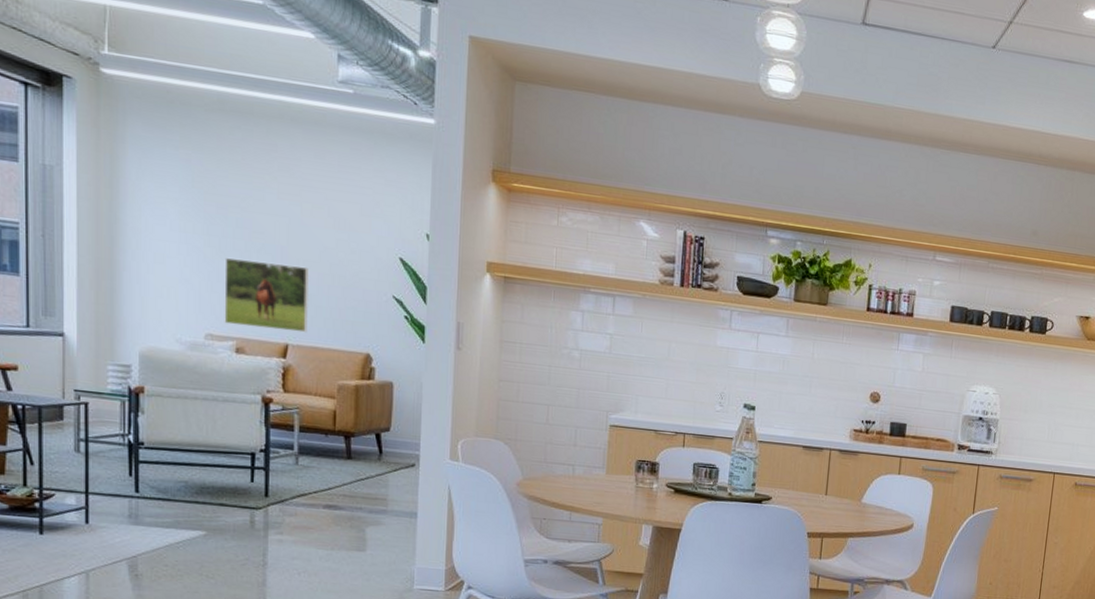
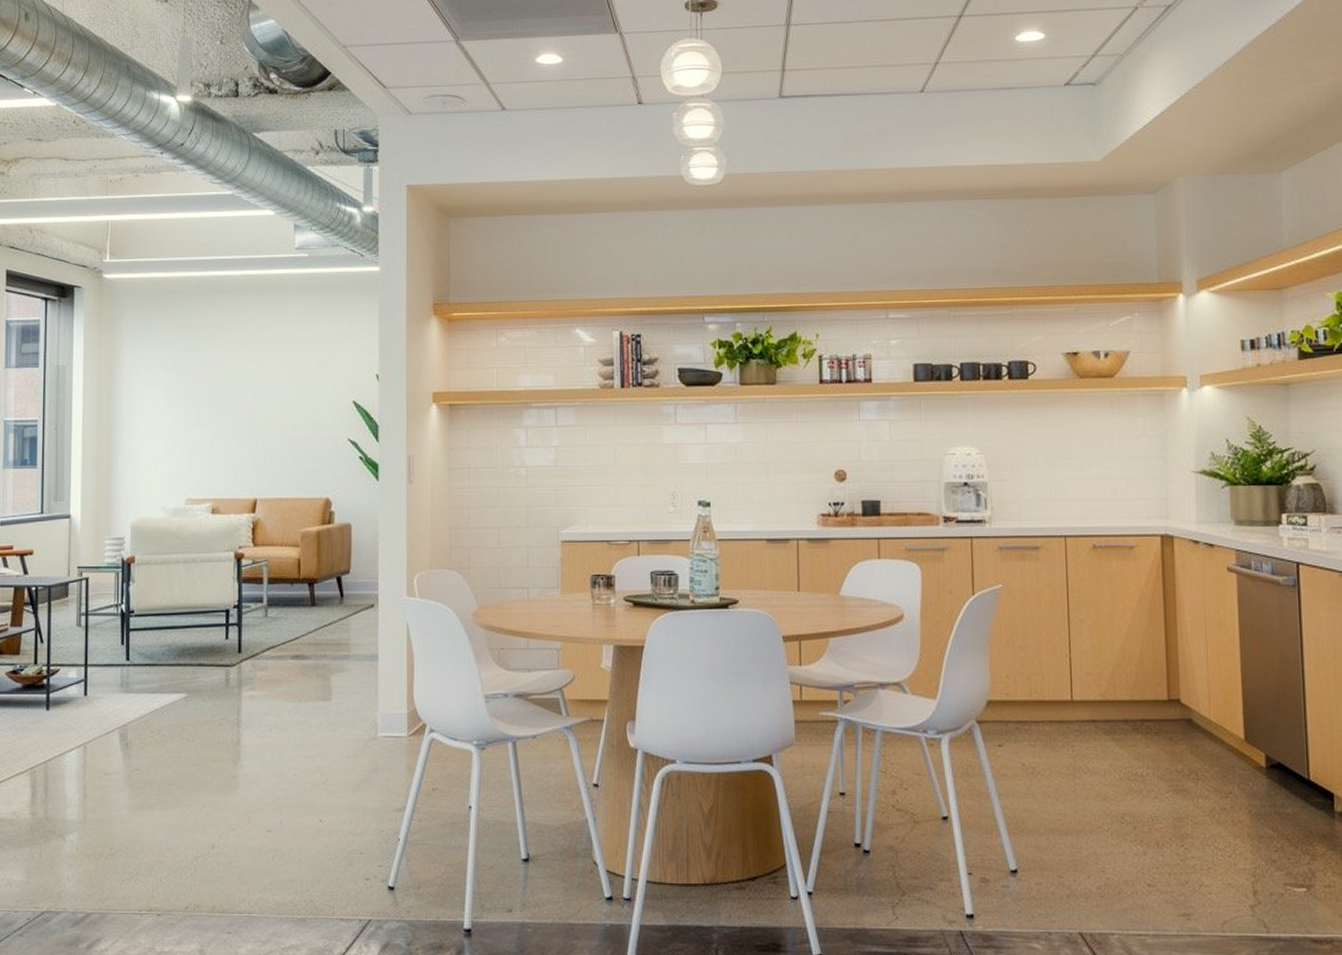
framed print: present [224,258,310,333] -> none [202,424,275,487]

